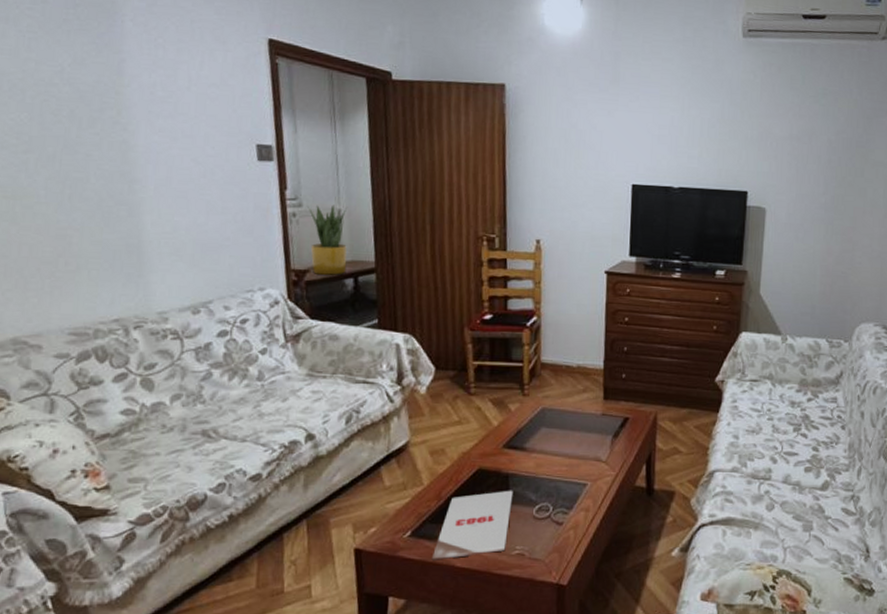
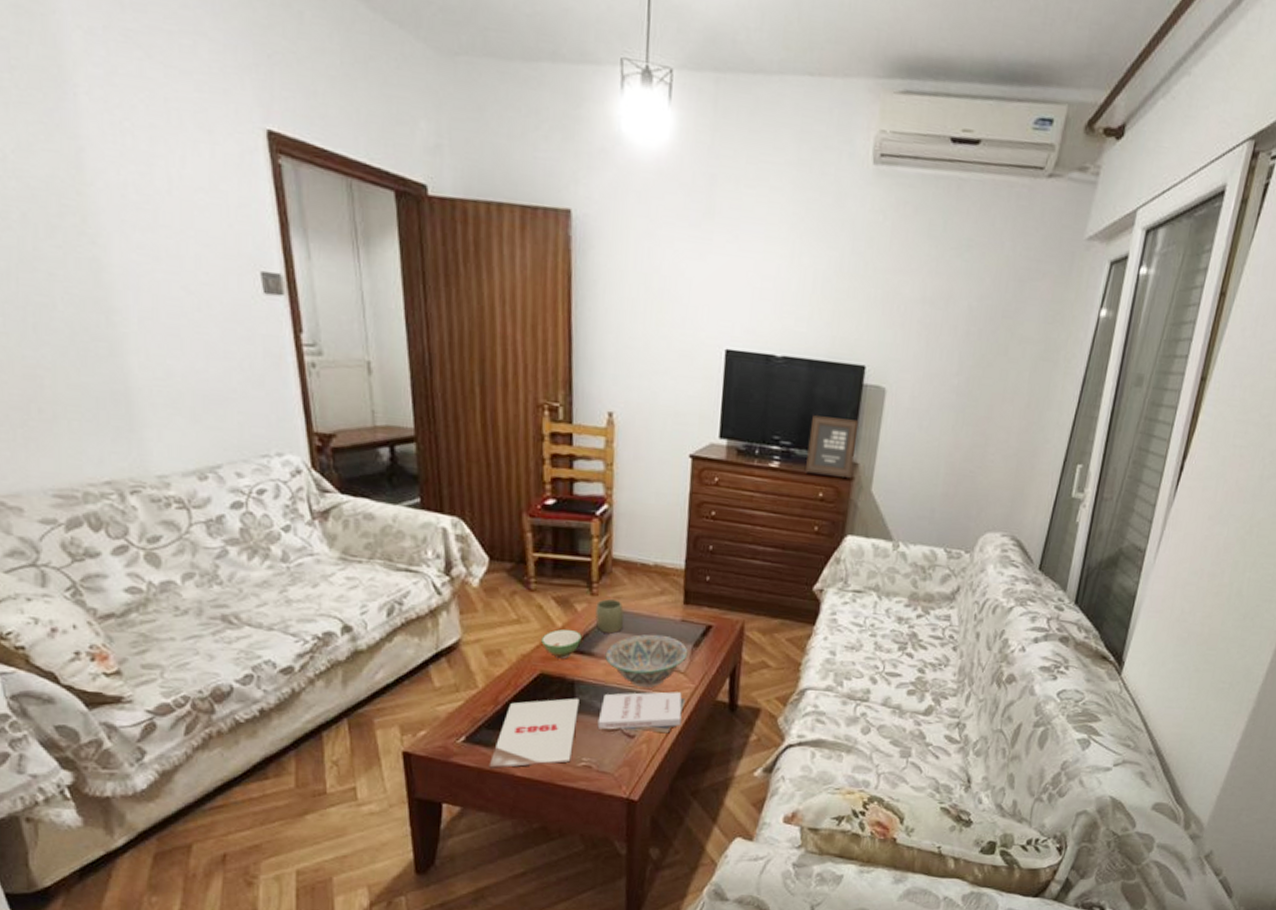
planter: present [308,205,347,275] -> none [329,354,381,443]
bowl: none [480,427,515,455] -> present [541,629,582,659]
mug: none [527,399,551,429] -> present [595,599,624,634]
books: none [529,480,608,518] -> present [597,692,686,733]
decorative bowl: none [535,428,609,478] -> present [605,634,689,689]
picture frame: none [703,233,745,283] -> present [806,415,859,478]

